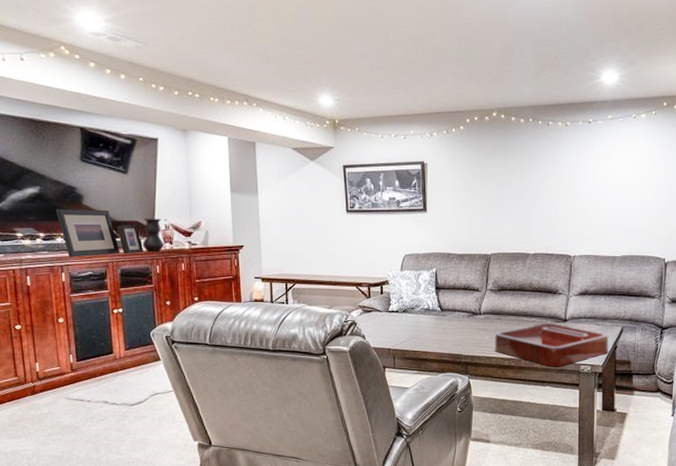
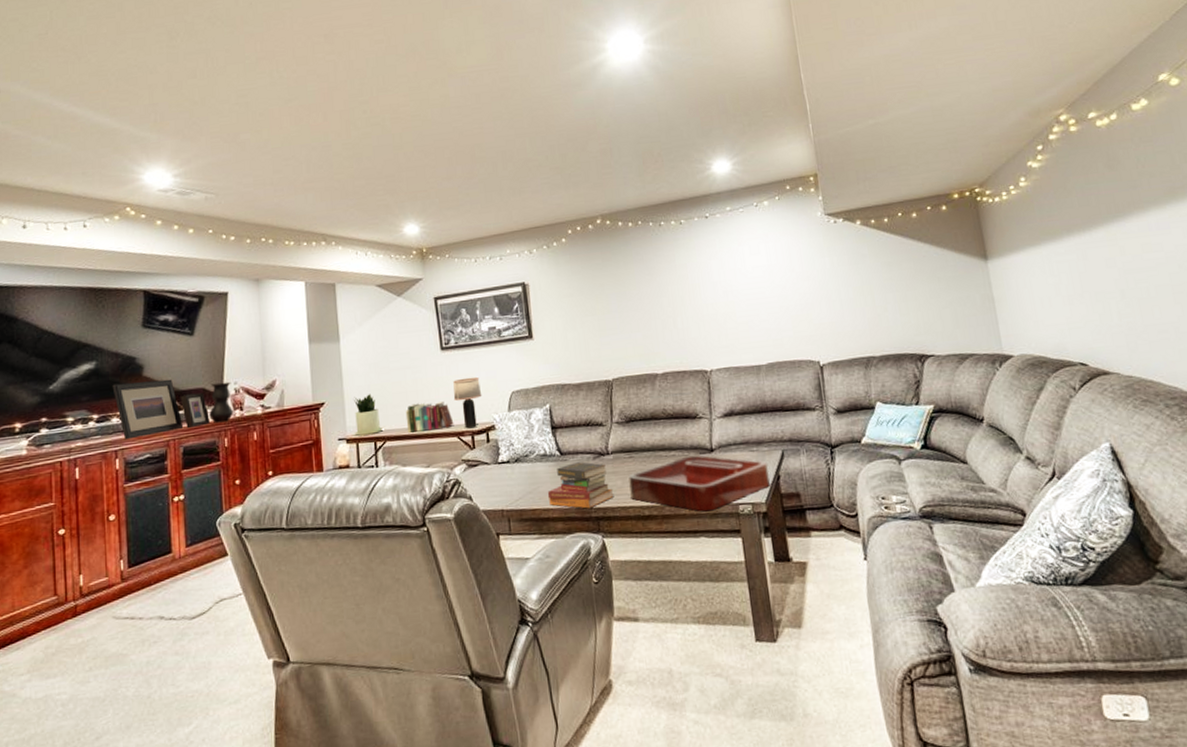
planter: none [269,242,293,276] -> present [354,394,383,436]
books: none [313,255,354,279] -> present [405,402,454,433]
table lamp: none [355,238,380,281] -> present [453,376,482,429]
books: none [427,318,480,355] -> present [547,462,613,509]

